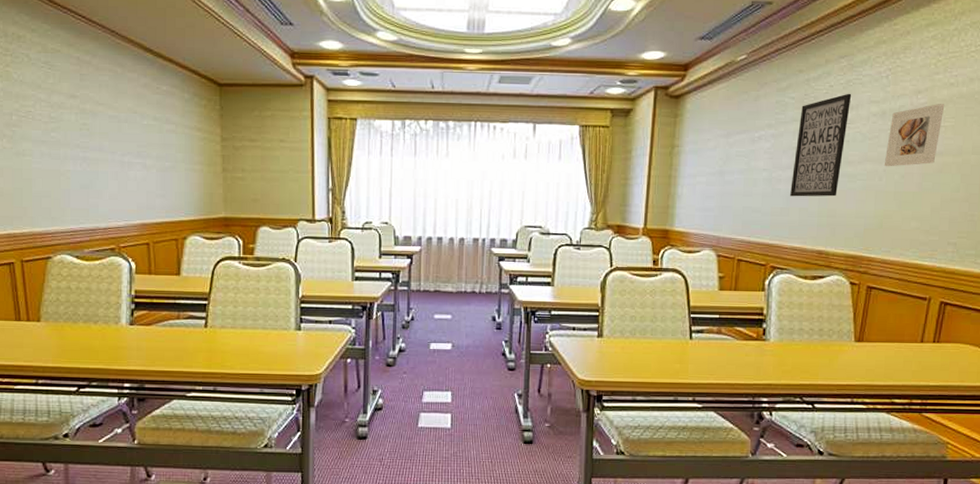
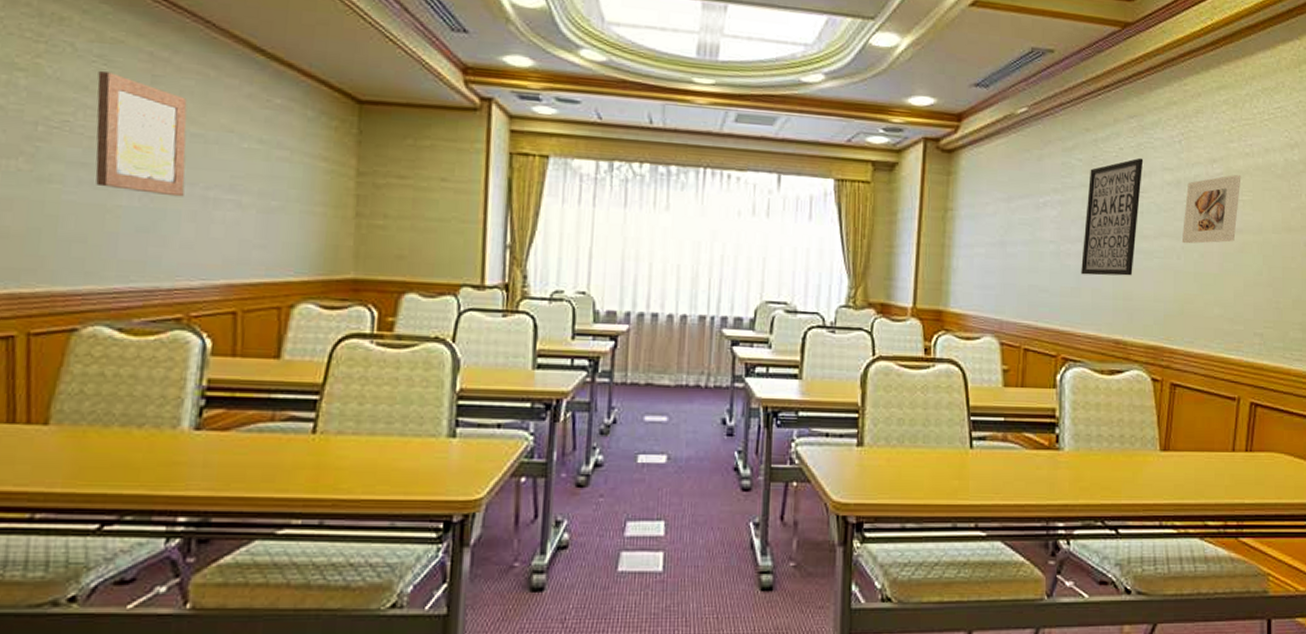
wall art: none [46,74,108,162] -> present [95,71,188,197]

